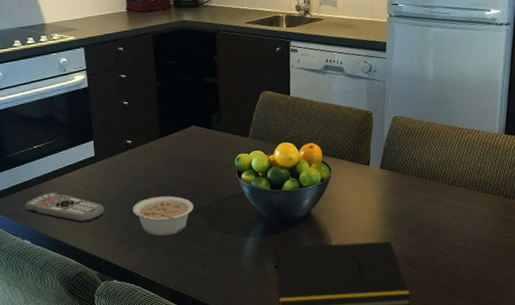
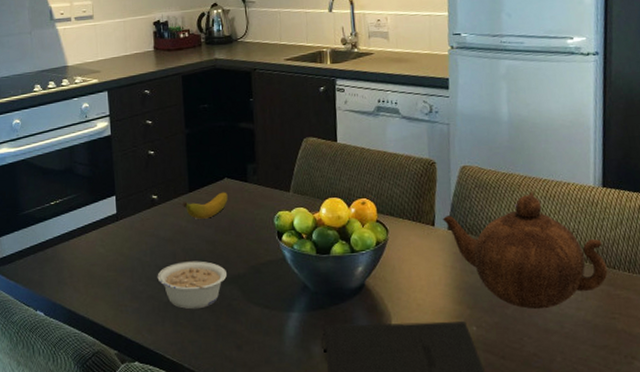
remote control: present [25,192,104,223] -> none [39,255,126,292]
banana: none [154,137,195,161] -> present [183,192,228,219]
teapot: none [376,137,504,231] -> present [442,191,608,310]

